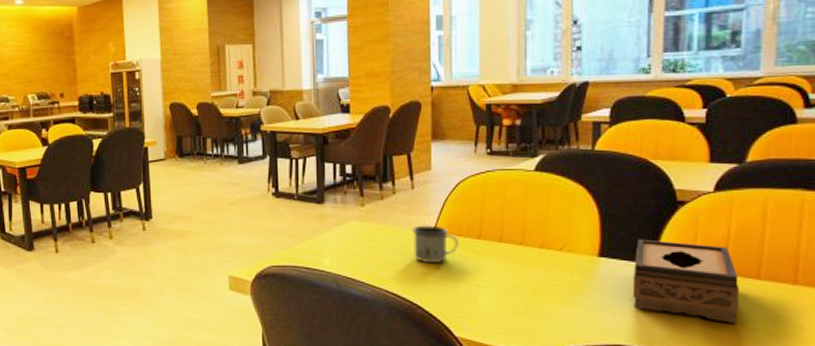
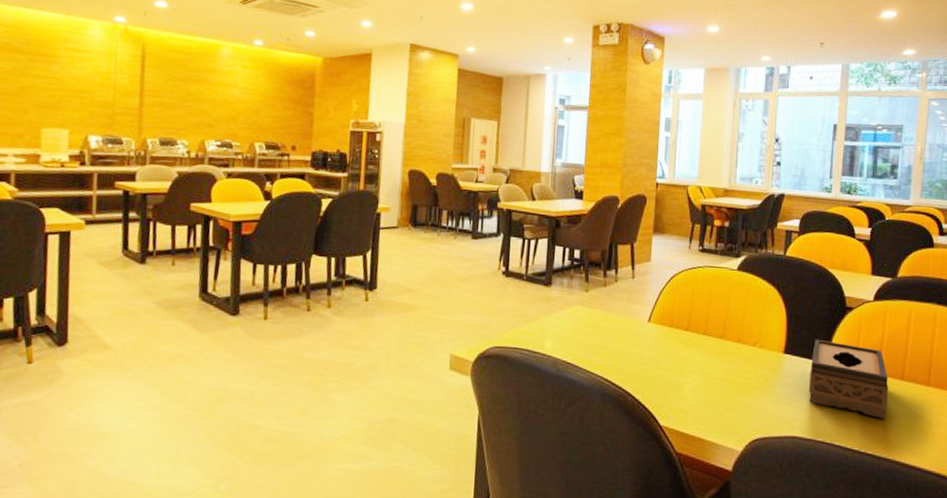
mug: present [412,225,460,264] -> none [629,314,670,353]

